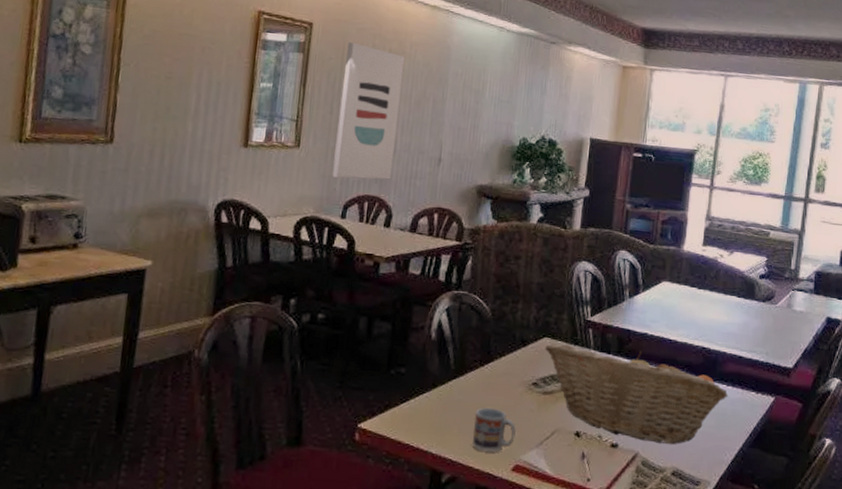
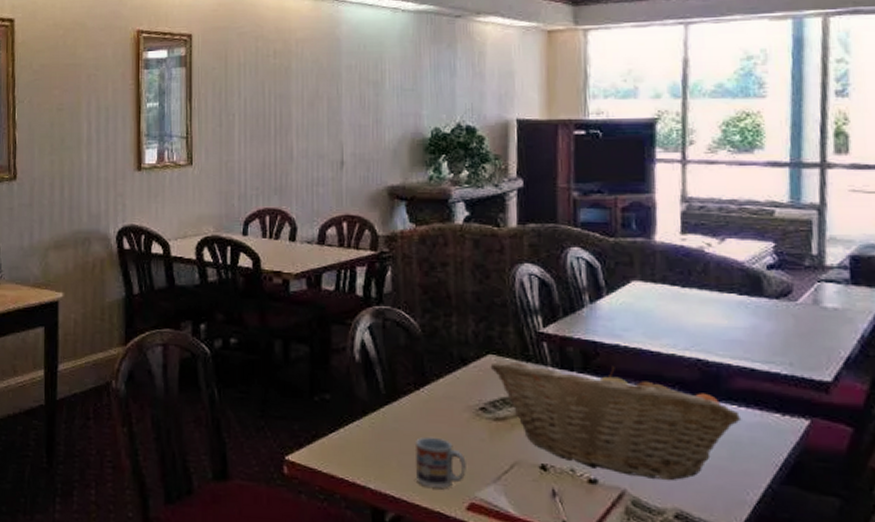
wall art: present [332,41,405,180] -> none [229,48,292,193]

